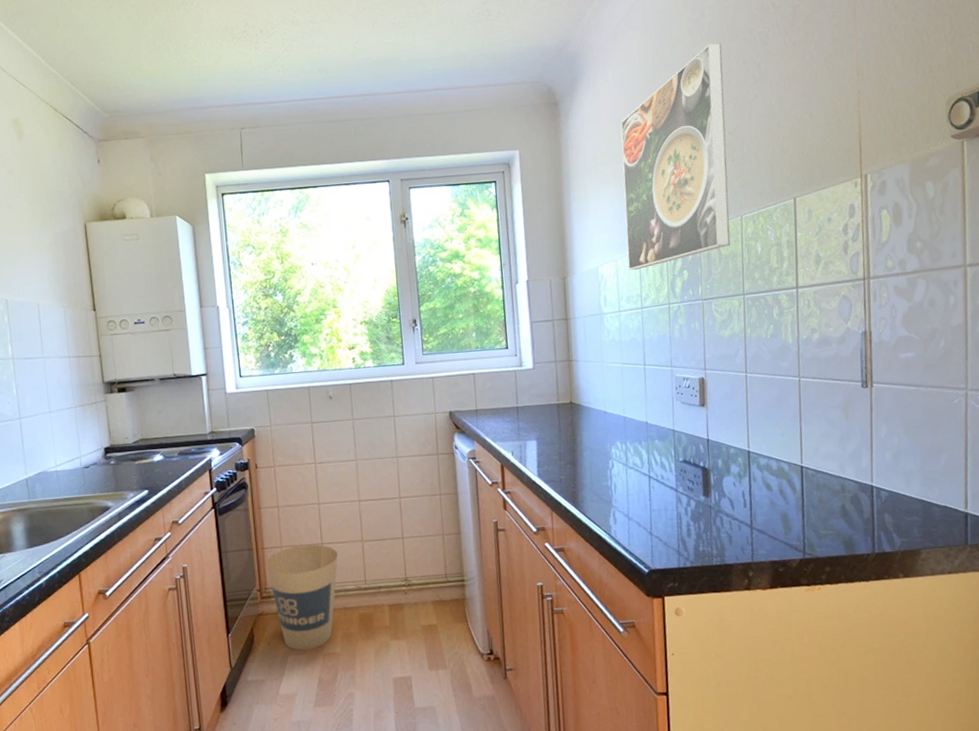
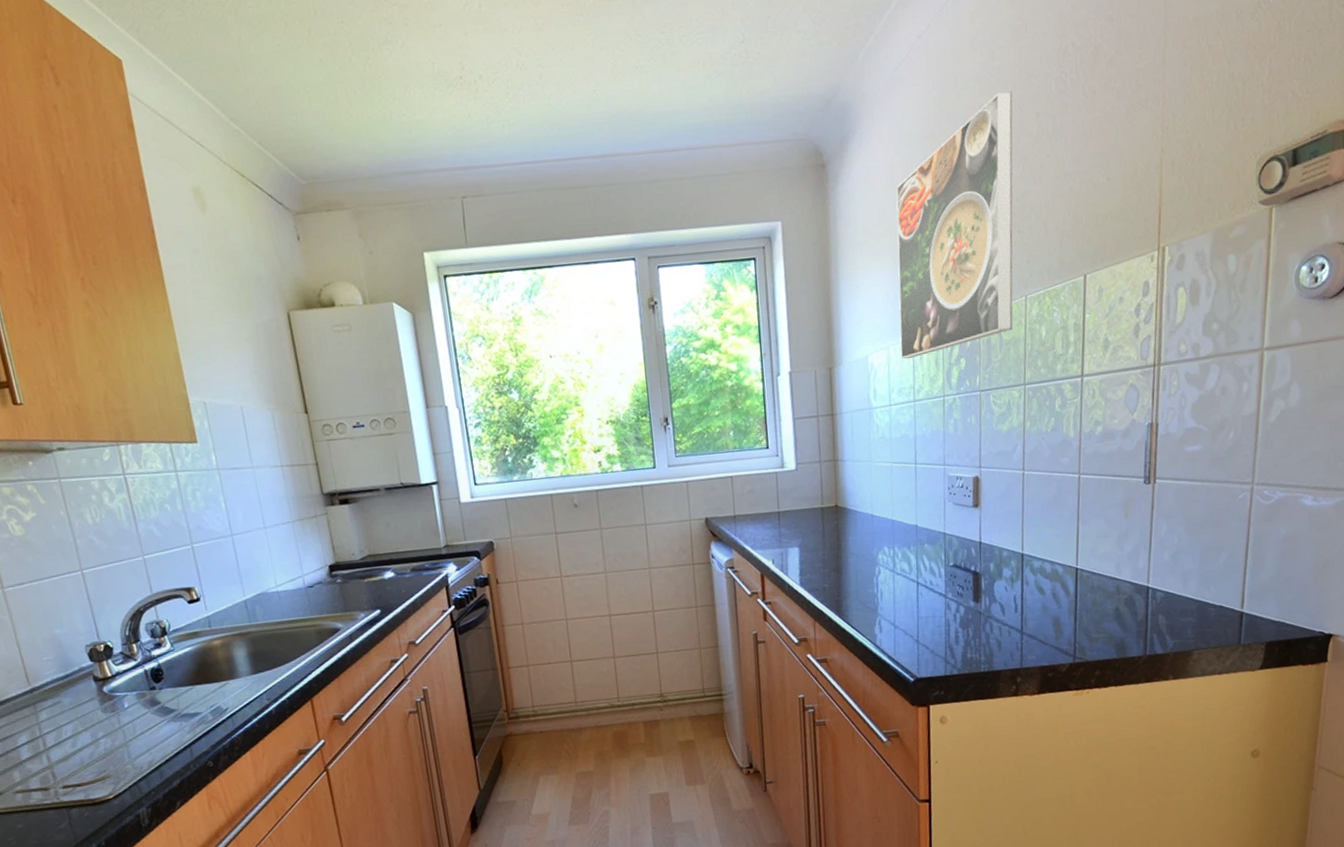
trash can: present [265,544,339,651] -> none [511,661,589,771]

